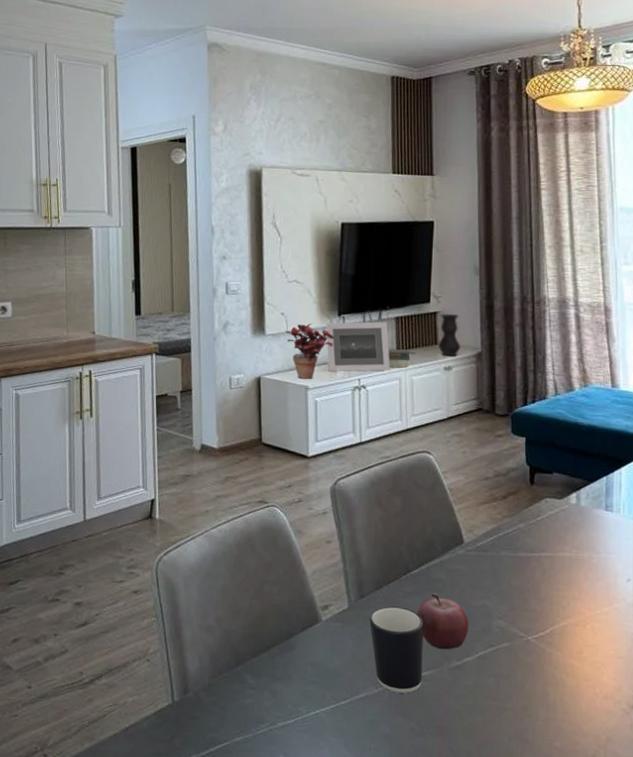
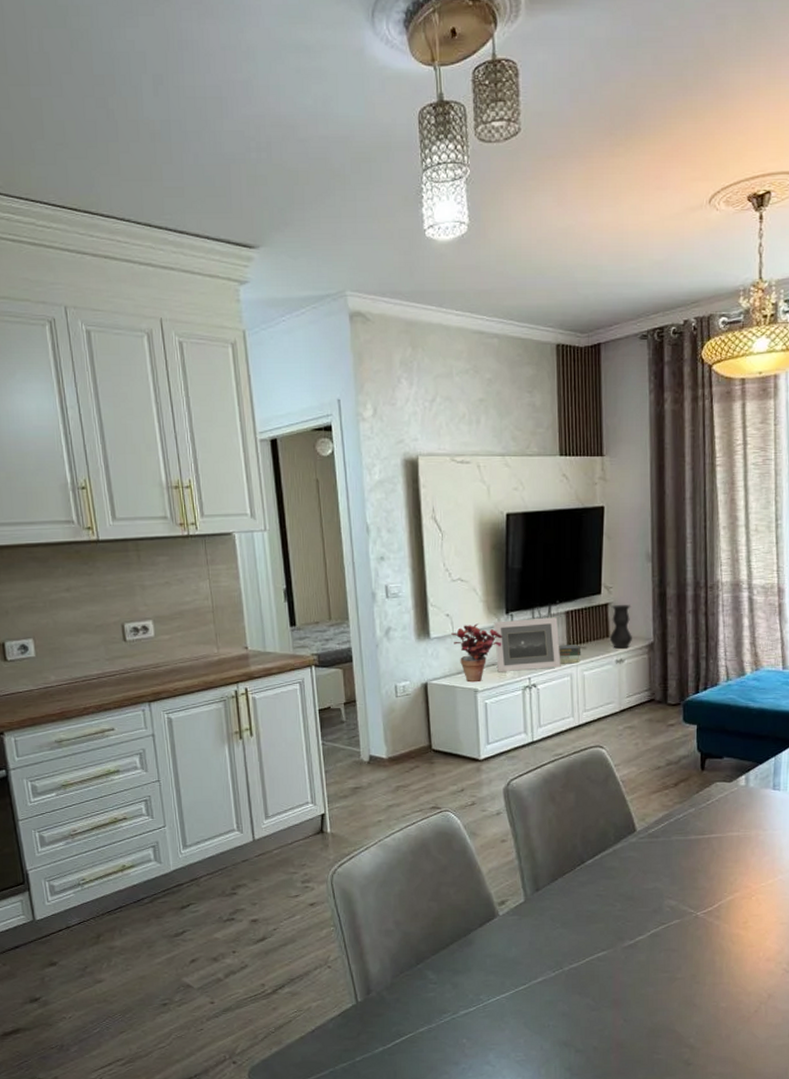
mug: present [369,606,424,694] -> none [545,896,598,974]
fruit: present [418,593,469,650] -> none [592,880,642,931]

